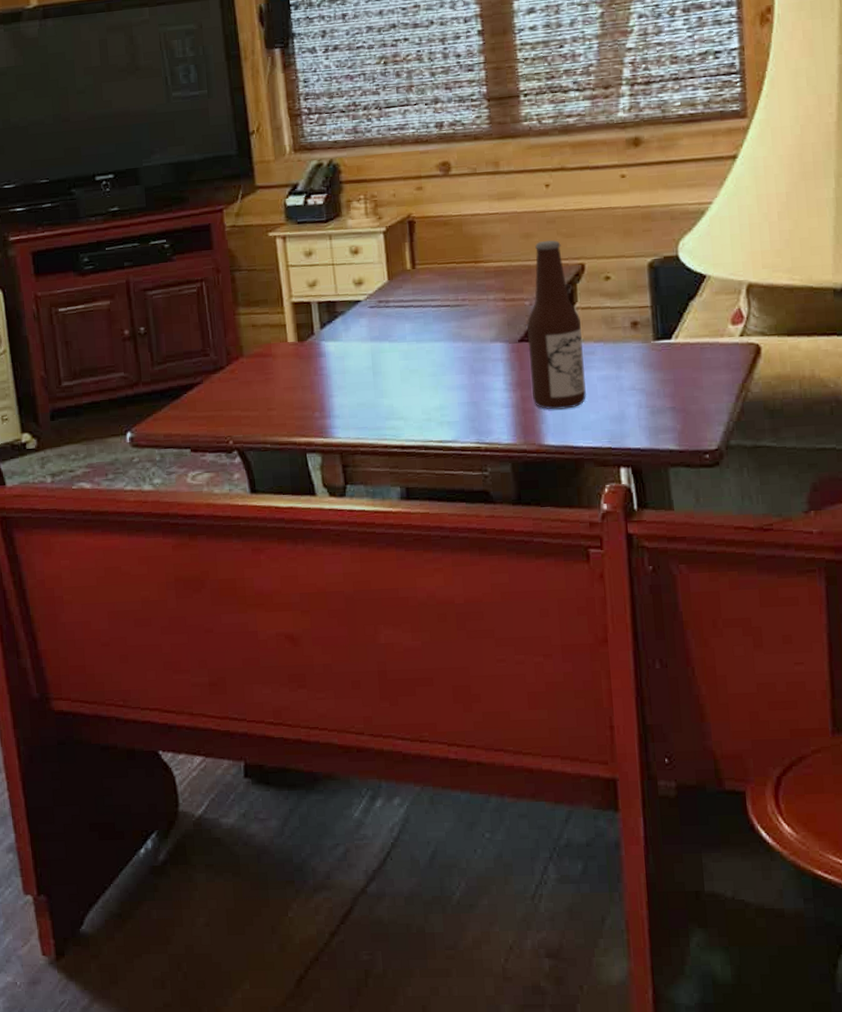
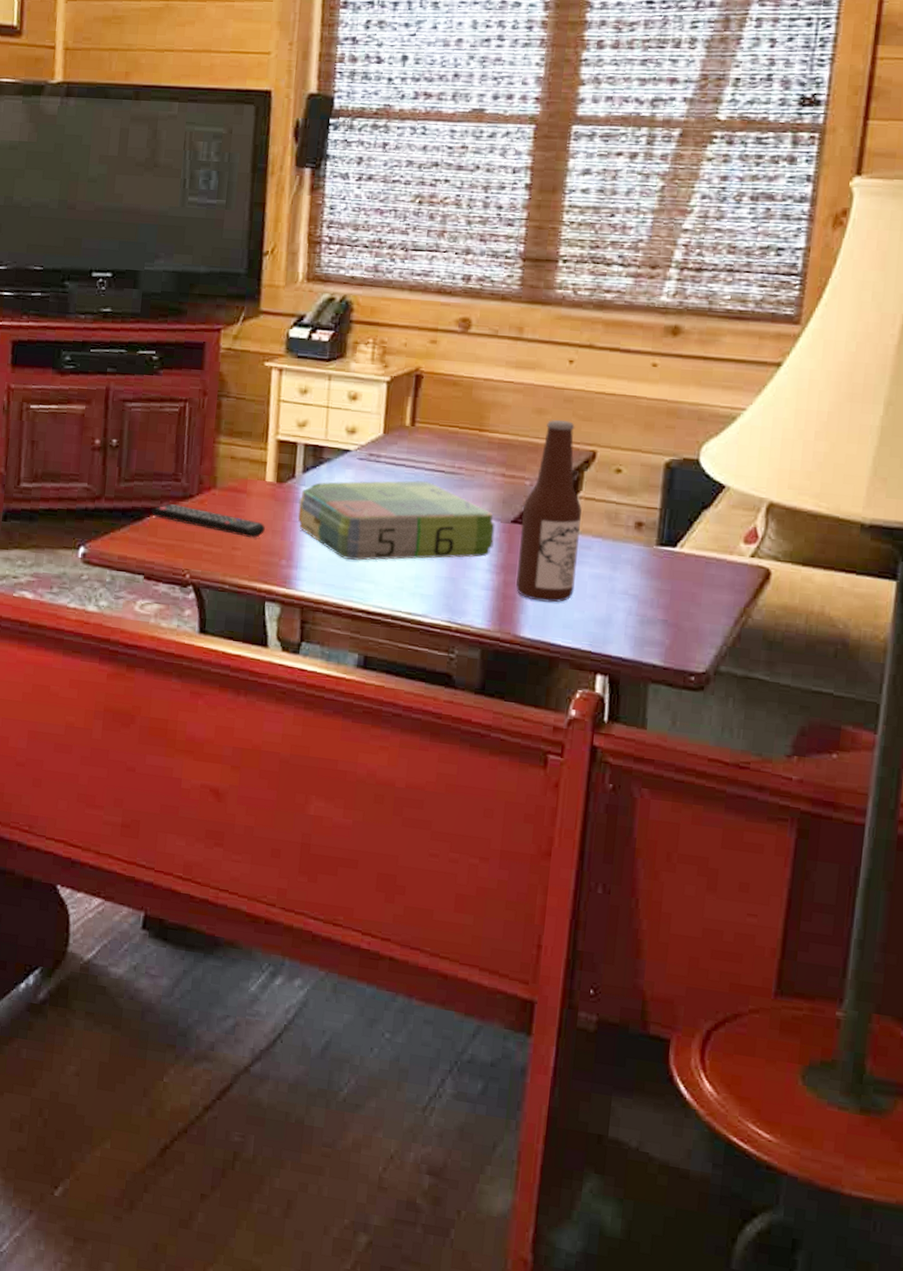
remote control: none [187,377,295,397] -> present [151,504,265,539]
board game: none [321,317,506,402] -> present [297,480,495,561]

